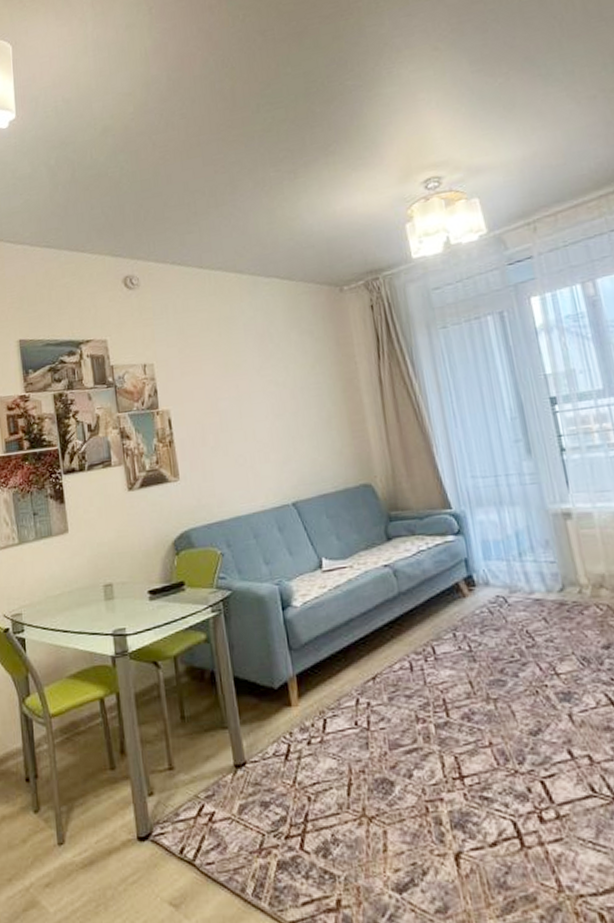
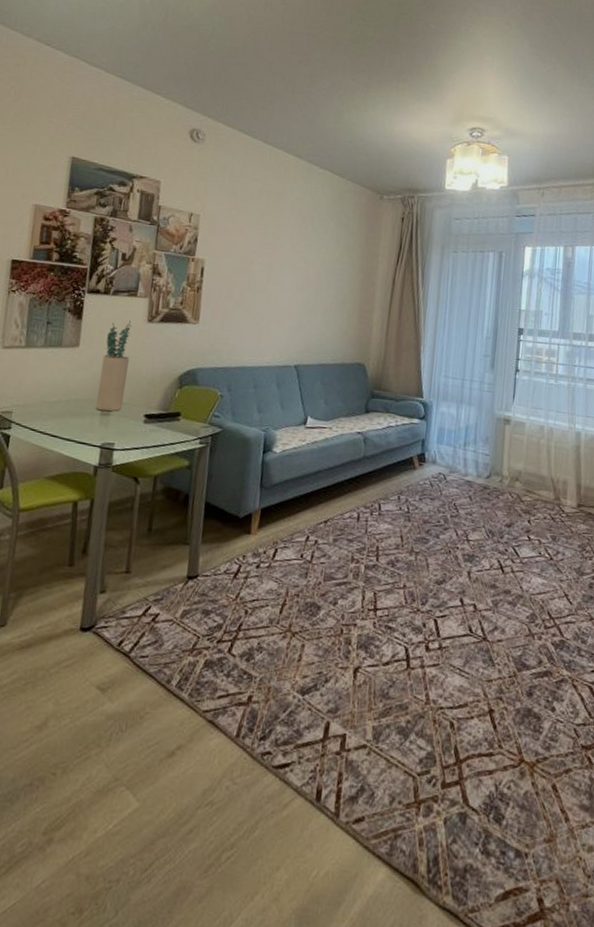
vase: none [93,492,124,596] -> present [95,320,131,412]

